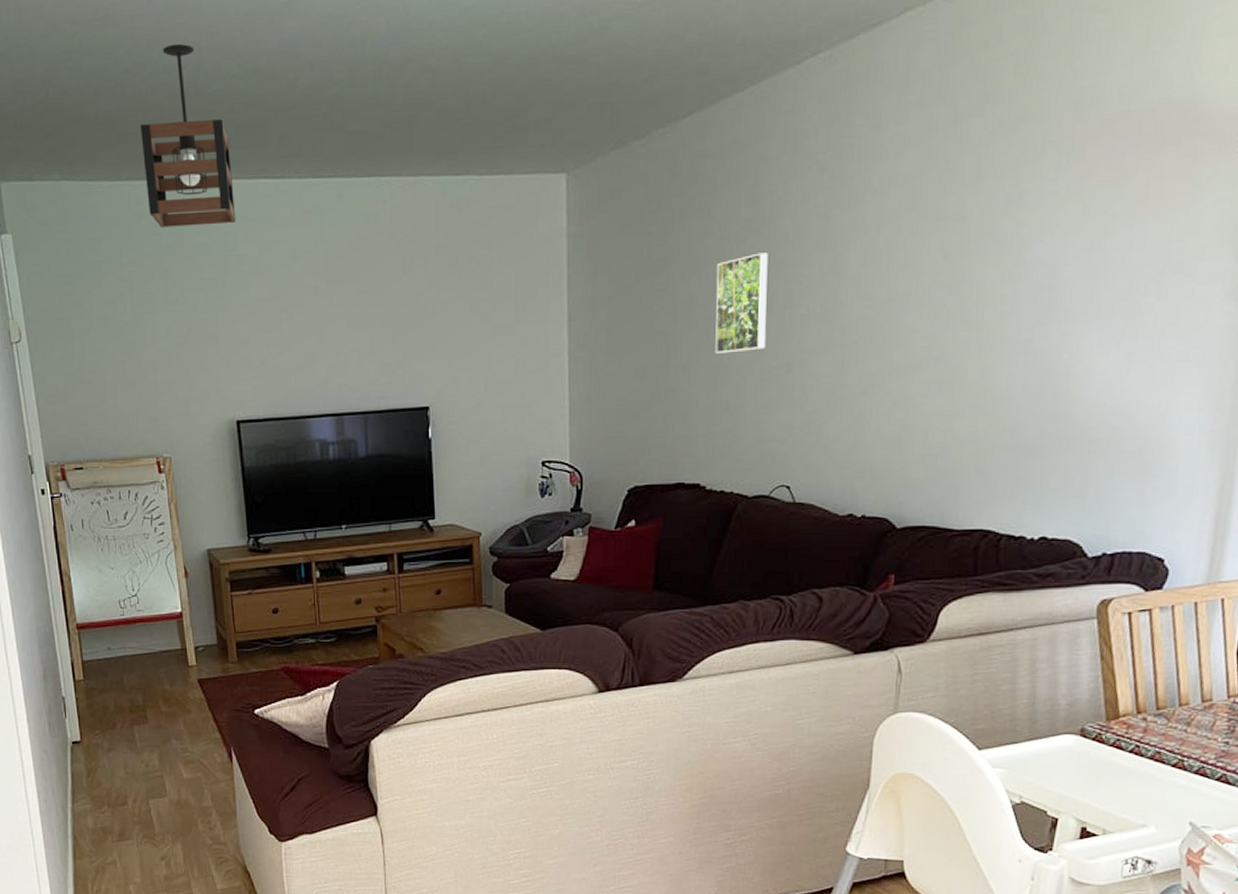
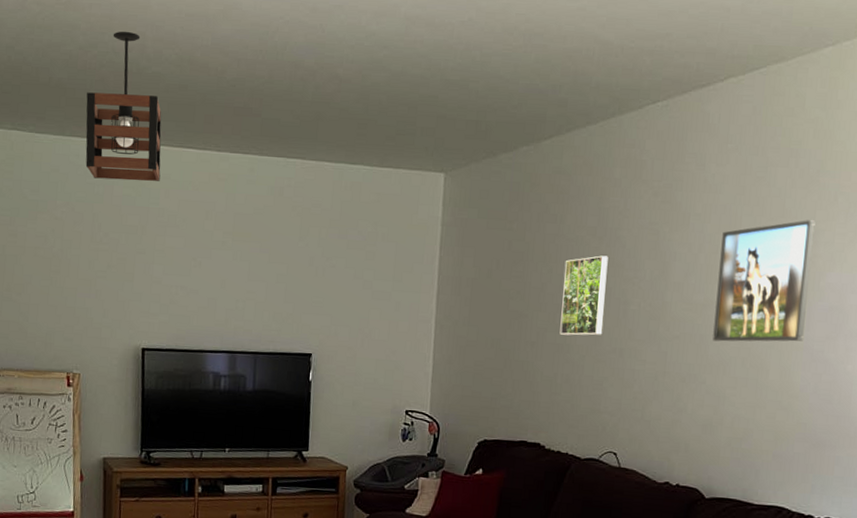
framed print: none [898,180,1019,342] -> present [713,220,816,342]

